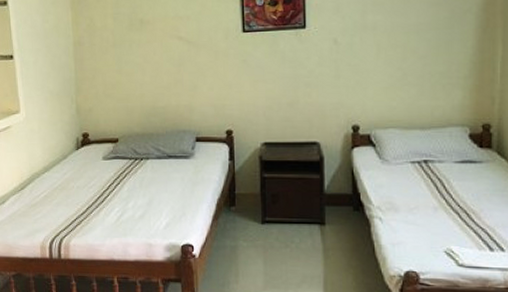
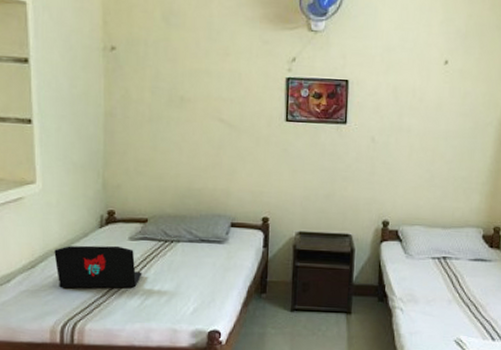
laptop: none [39,165,117,207] -> present [54,245,142,289]

